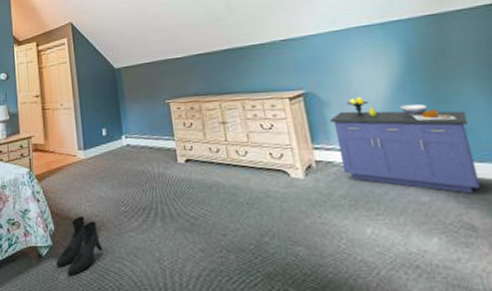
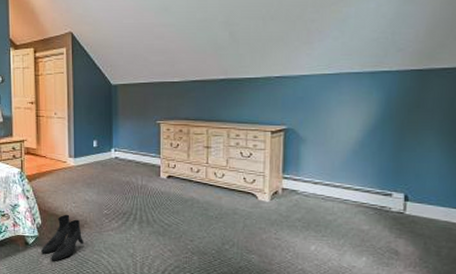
storage cabinet: present [329,96,481,194] -> none [303,137,420,227]

